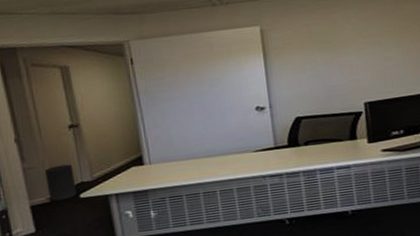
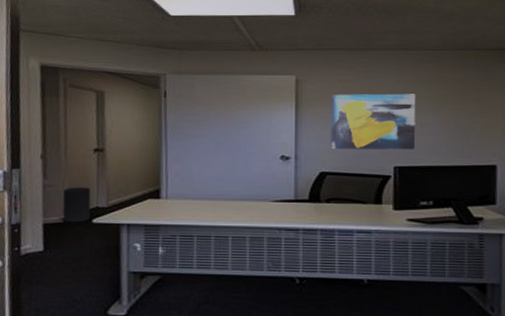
wall art: none [296,30,382,94] -> present [330,93,416,150]

